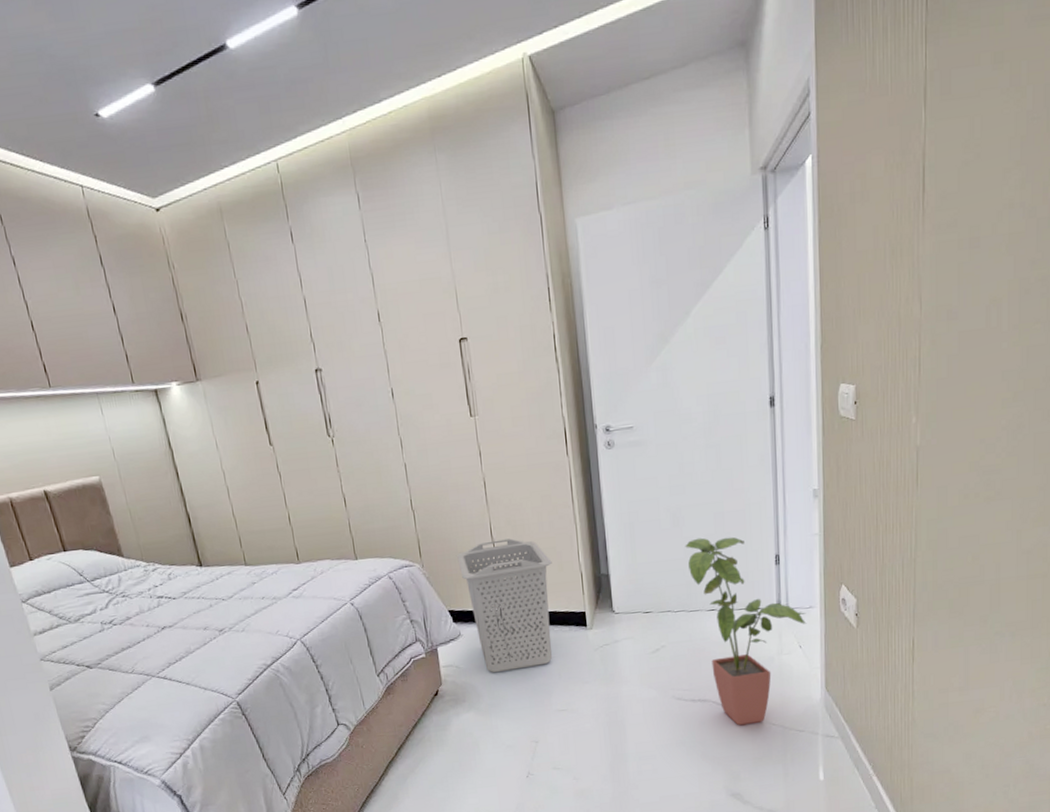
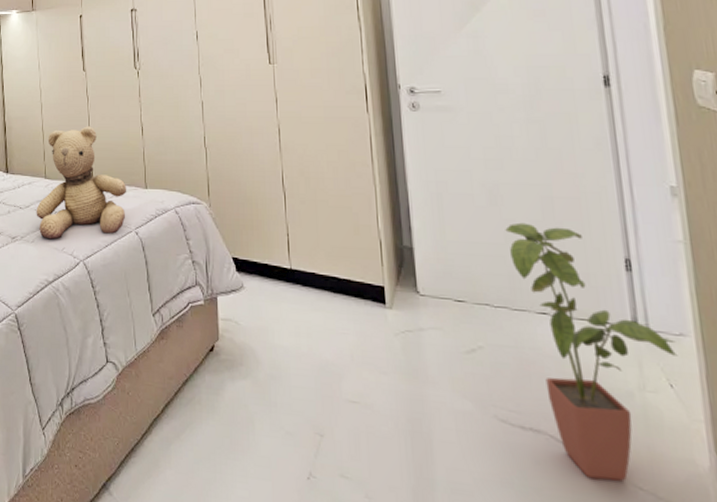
teddy bear: none [241,504,338,626] -> present [36,126,127,240]
laundry basket: present [457,538,552,673] -> none [246,190,347,341]

